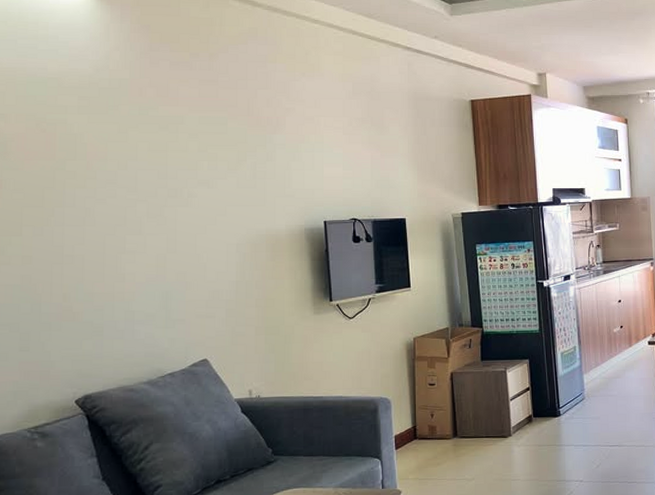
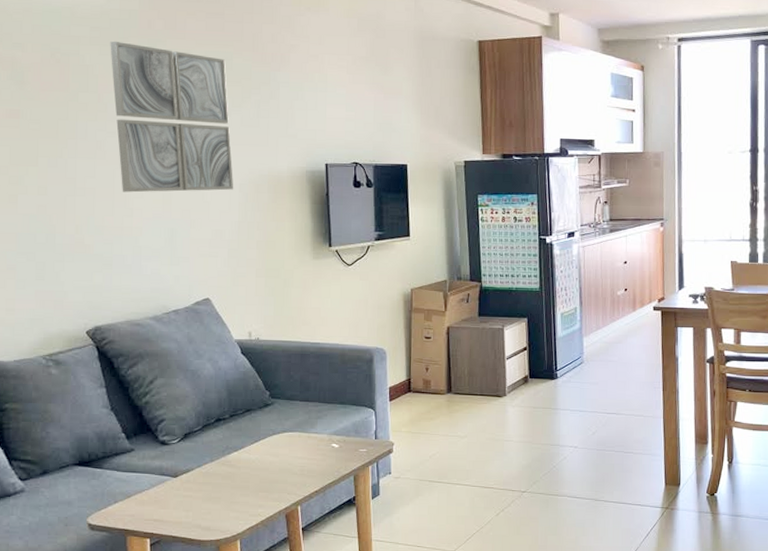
wall art: none [99,109,231,258] -> present [110,41,234,193]

